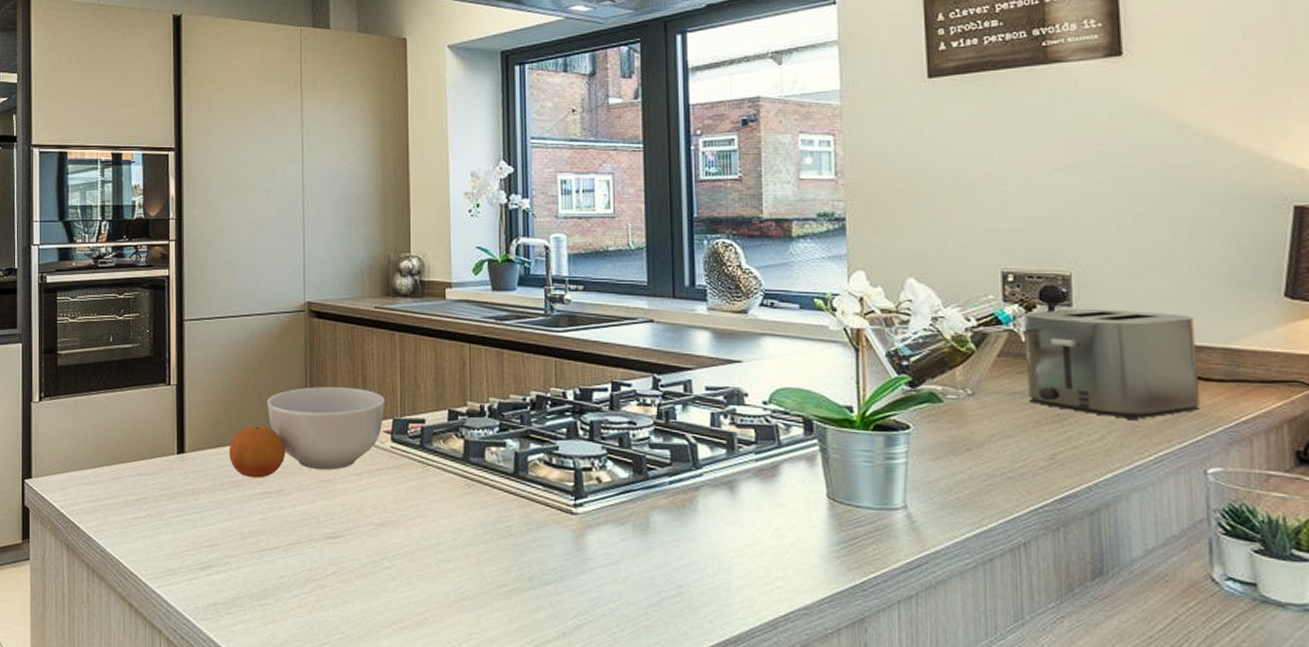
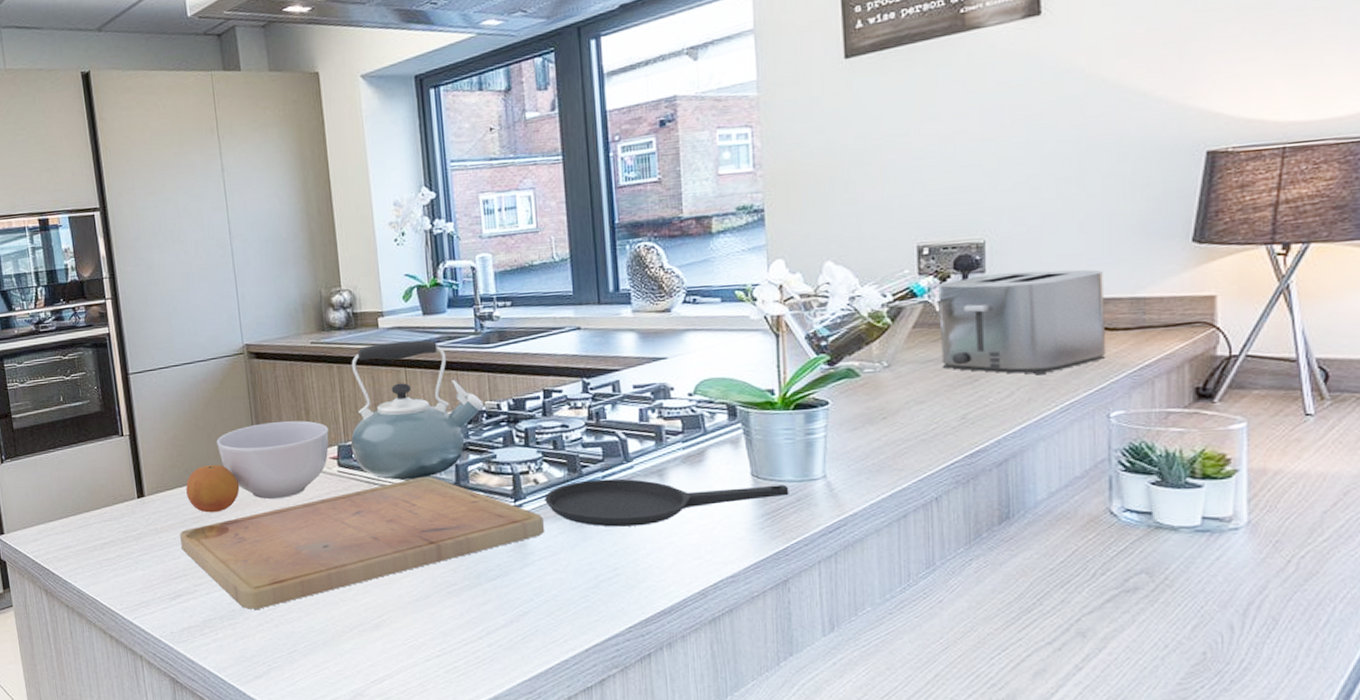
cutting board: none [217,461,606,591] -> present [180,476,545,609]
kettle: none [406,315,549,464] -> present [350,339,484,480]
frying pan: none [607,484,867,541] -> present [544,478,789,527]

